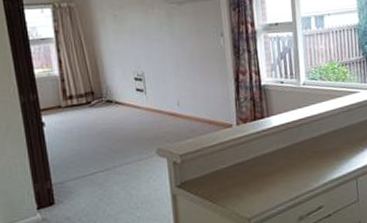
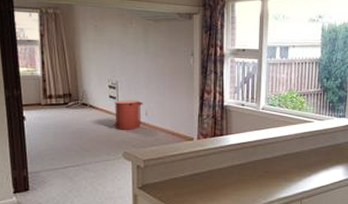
trash can: none [140,90,174,125] -> present [111,100,143,130]

